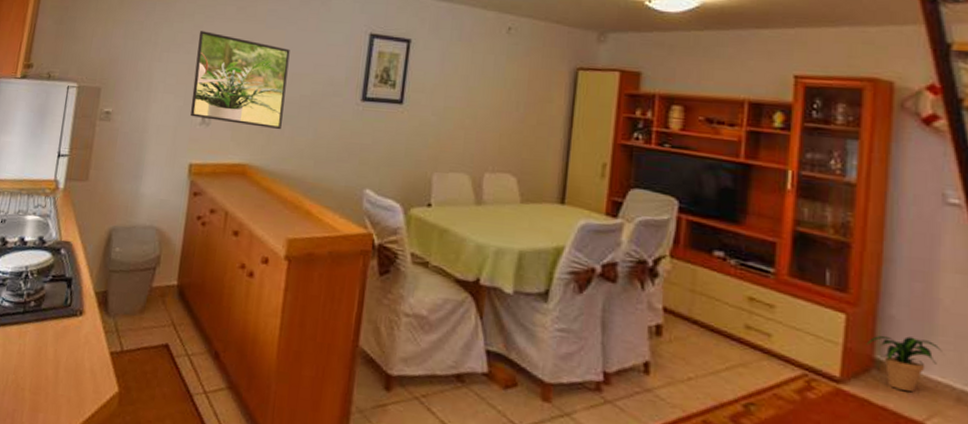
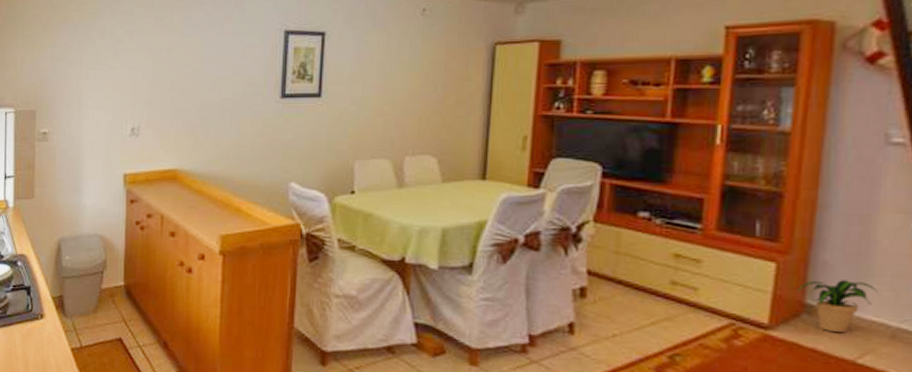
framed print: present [190,31,290,130] -> none [119,46,208,134]

